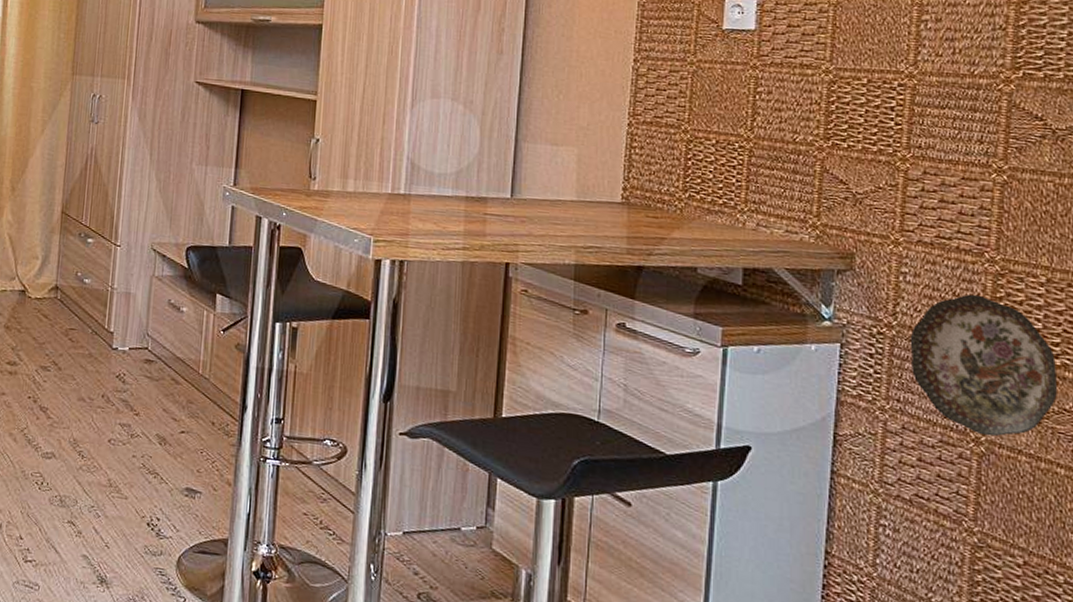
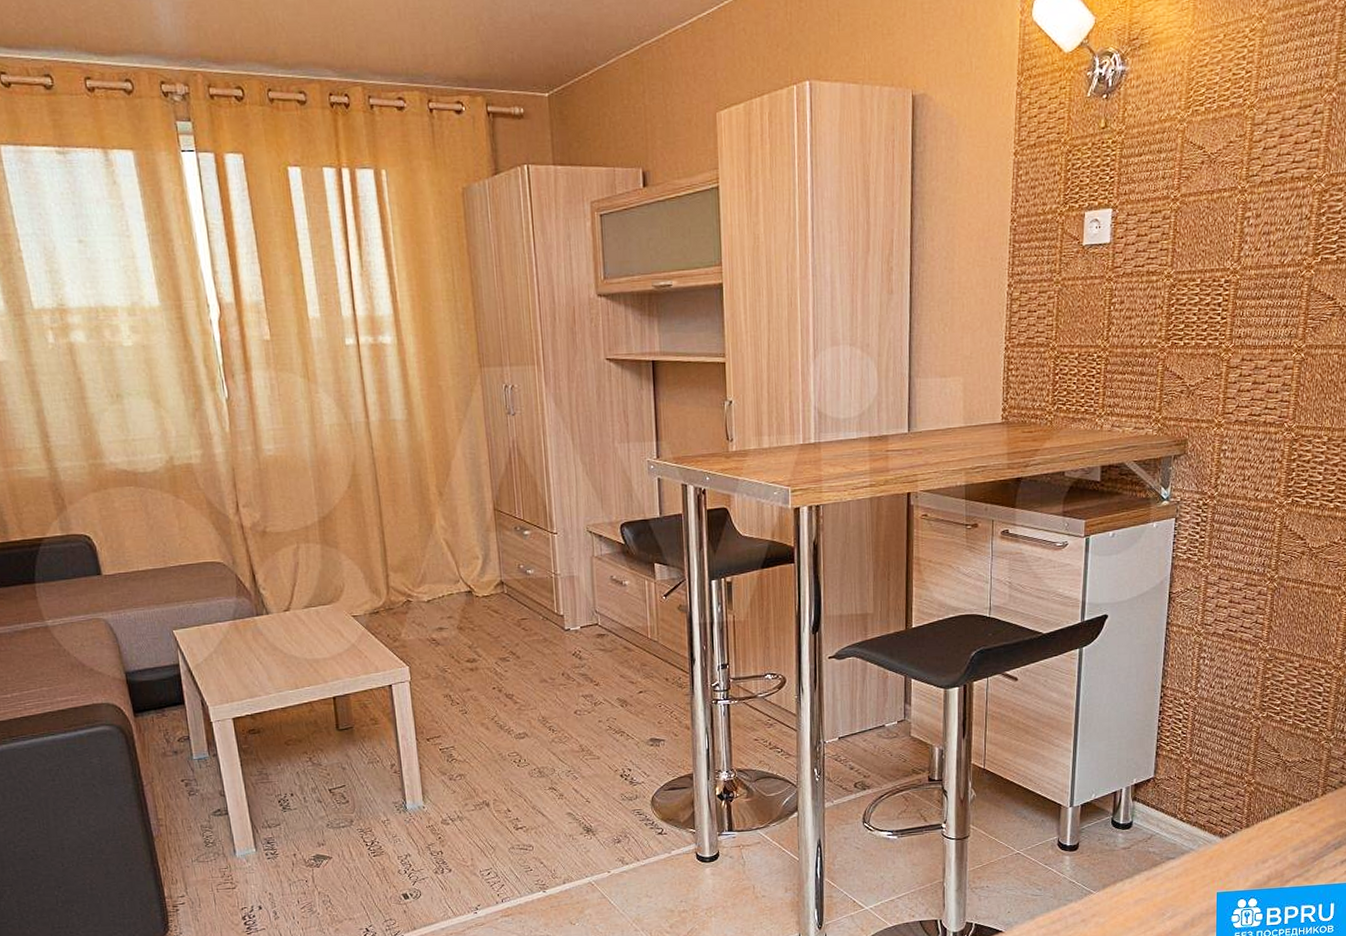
decorative plate: present [910,294,1057,437] -> none [1226,459,1330,574]

